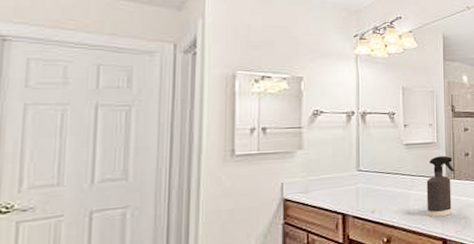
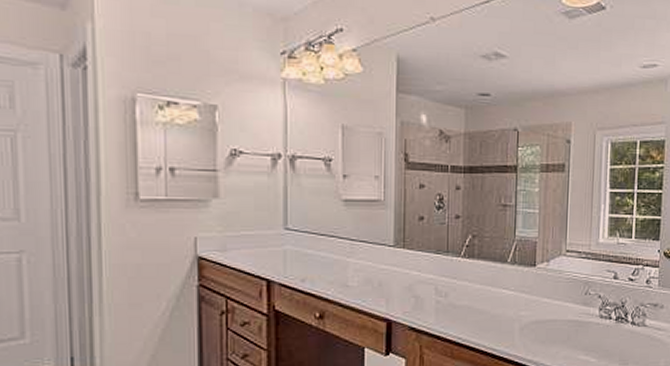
spray bottle: present [426,155,454,217] -> none [368,218,405,293]

